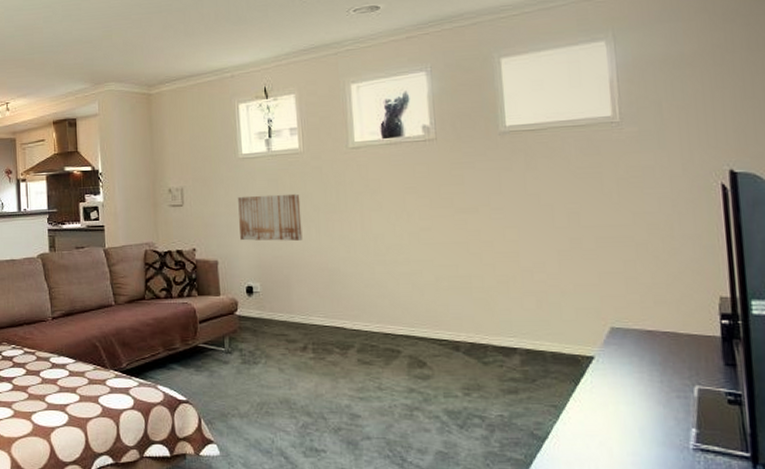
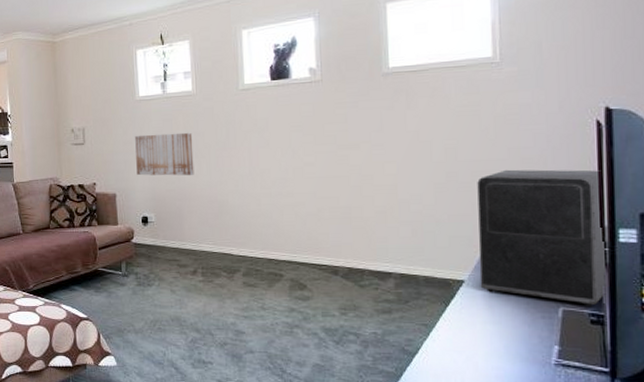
speaker: none [602,235,741,386] -> present [477,169,605,307]

